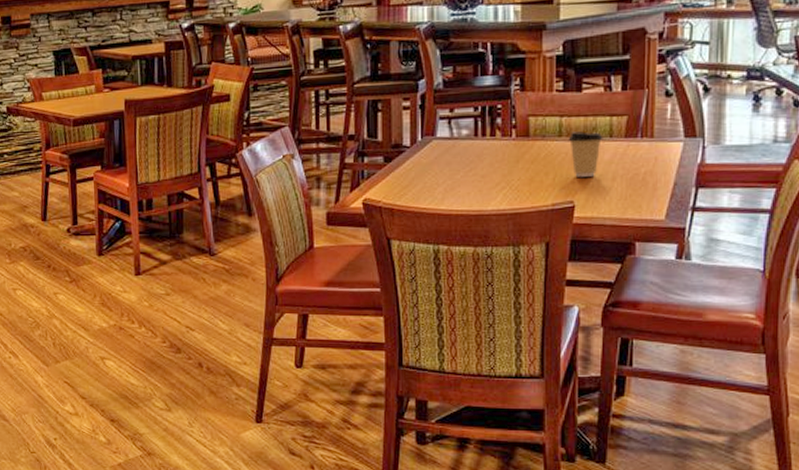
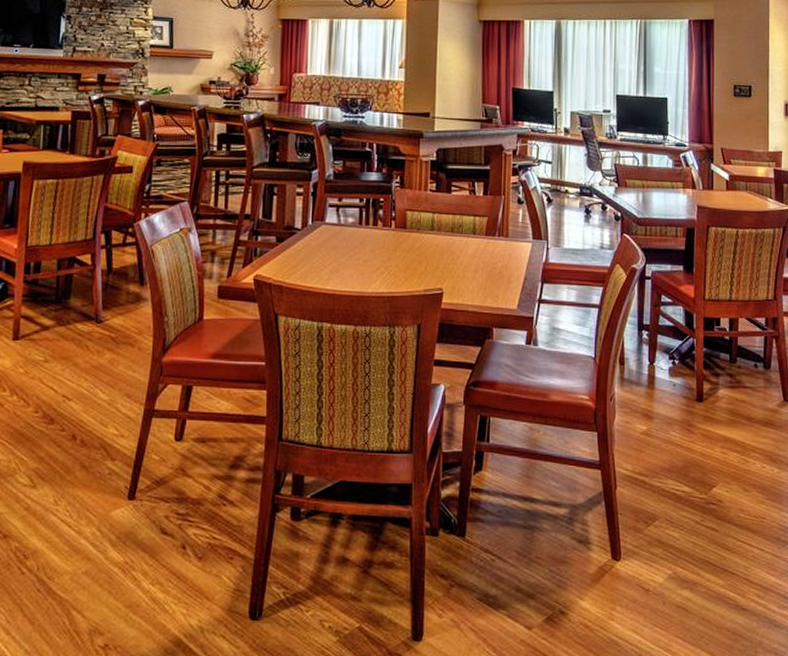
coffee cup: present [568,131,603,177] -> none [439,227,468,268]

